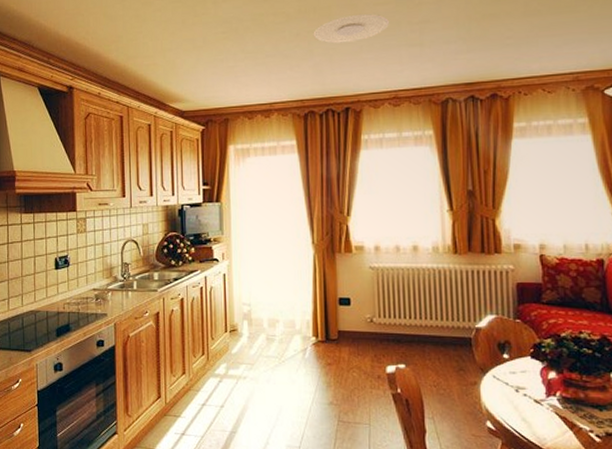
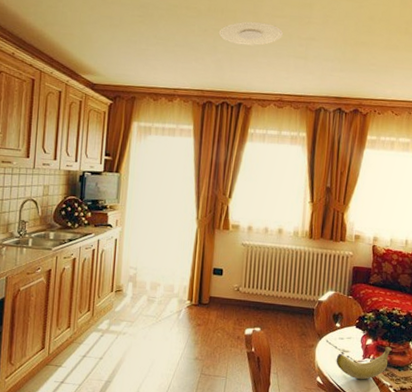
banana: none [509,381,586,424] -> present [336,347,392,380]

